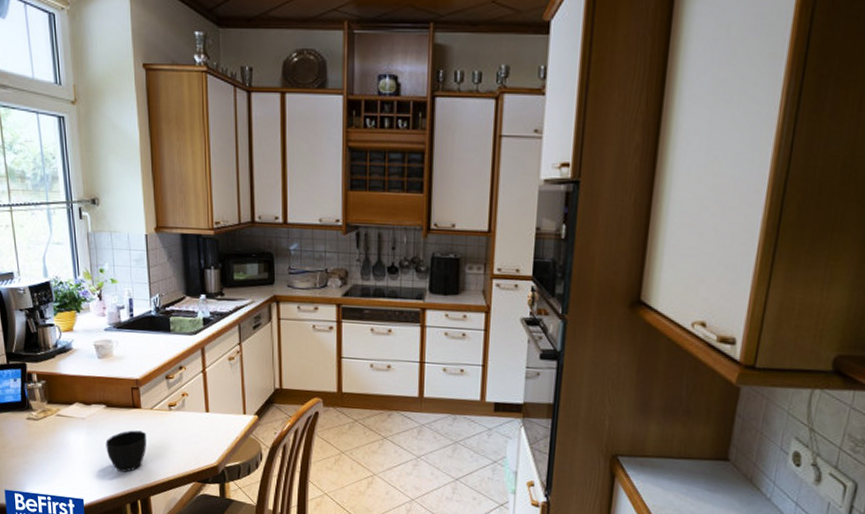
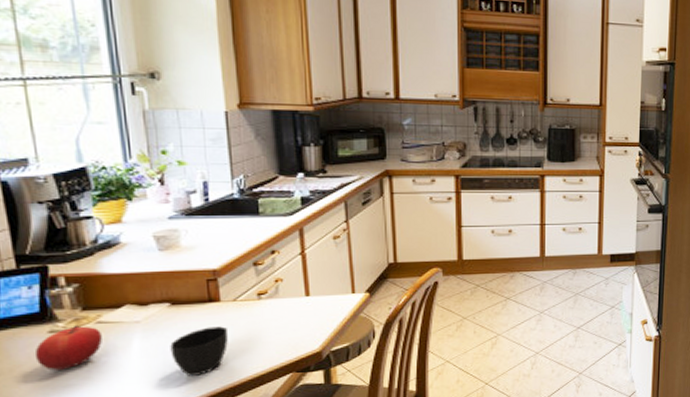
fruit: none [18,415,60,452] -> present [34,325,102,370]

